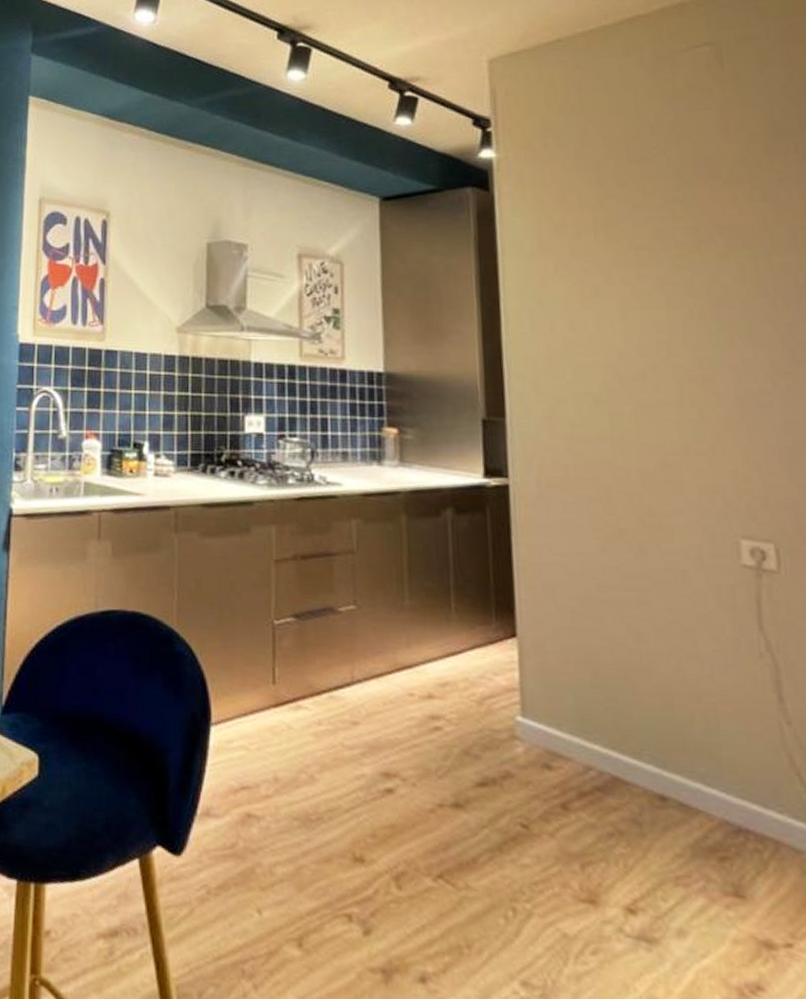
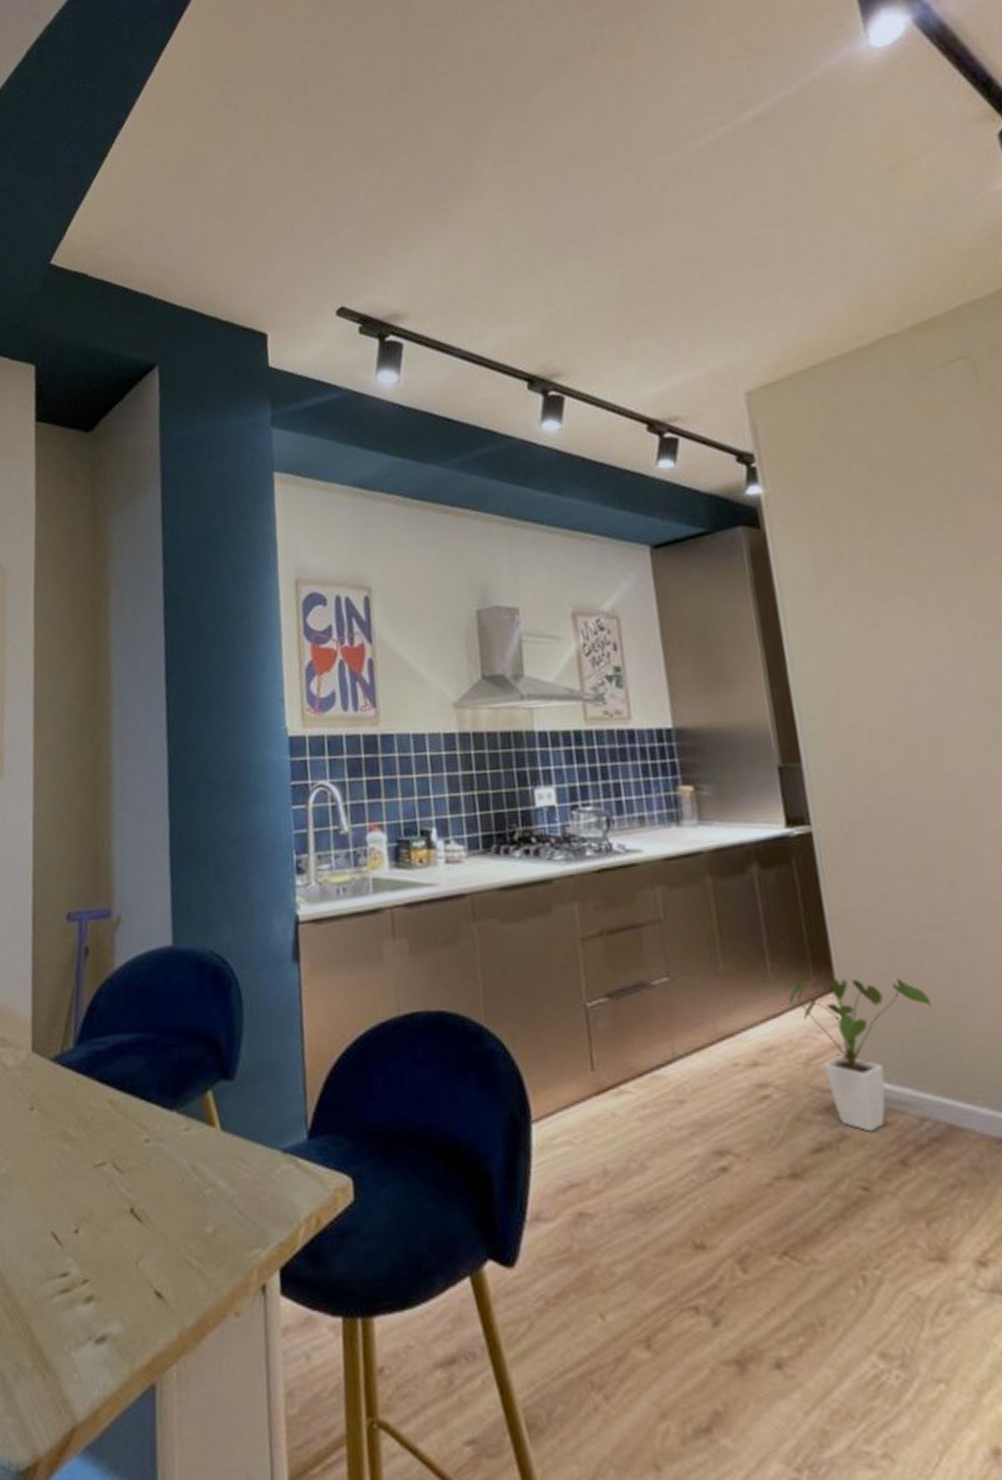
house plant: none [469,624,608,774] -> present [789,978,932,1132]

